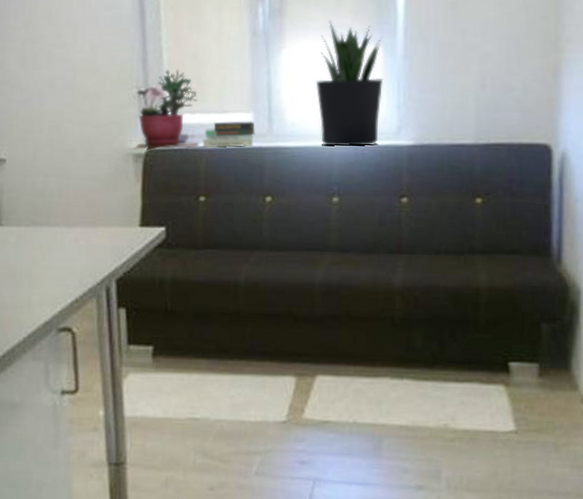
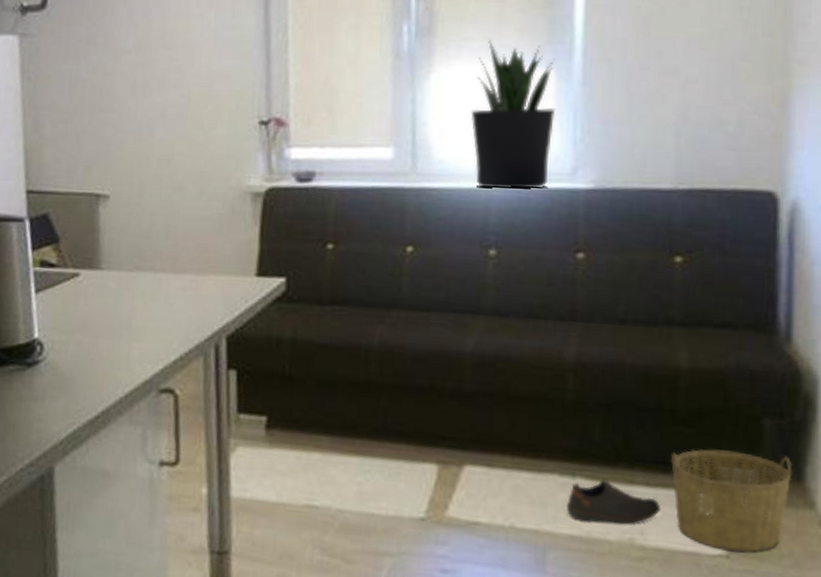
succulent plant: present [133,69,200,150] -> none [252,96,330,188]
books: present [202,121,255,148] -> none [332,157,396,188]
shoe: none [396,379,468,413] -> present [566,479,662,524]
basket: none [473,350,563,428] -> present [670,449,793,554]

